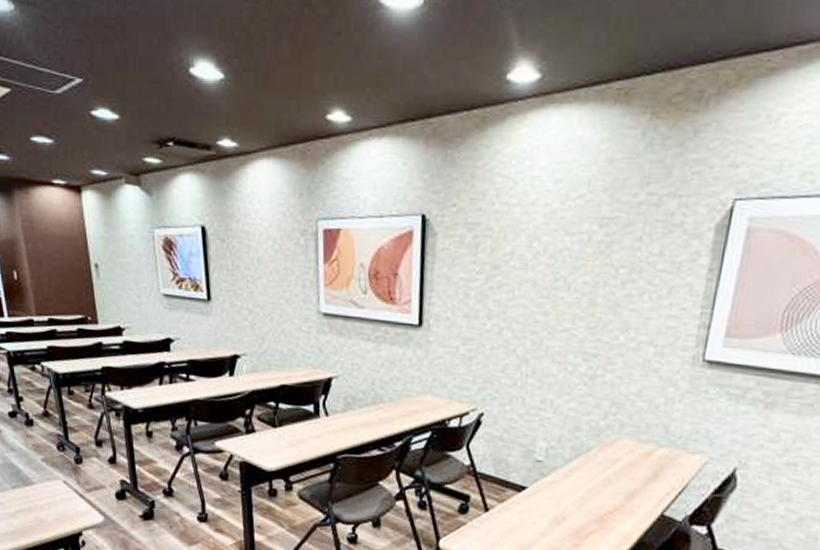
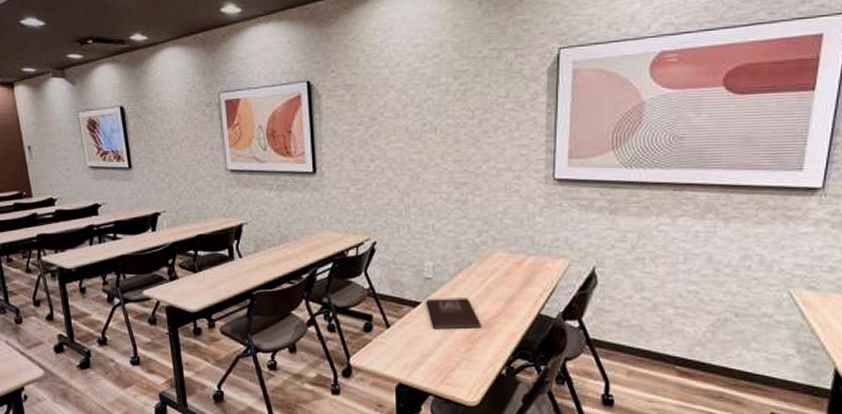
book: none [533,484,594,523] -> present [426,297,481,330]

